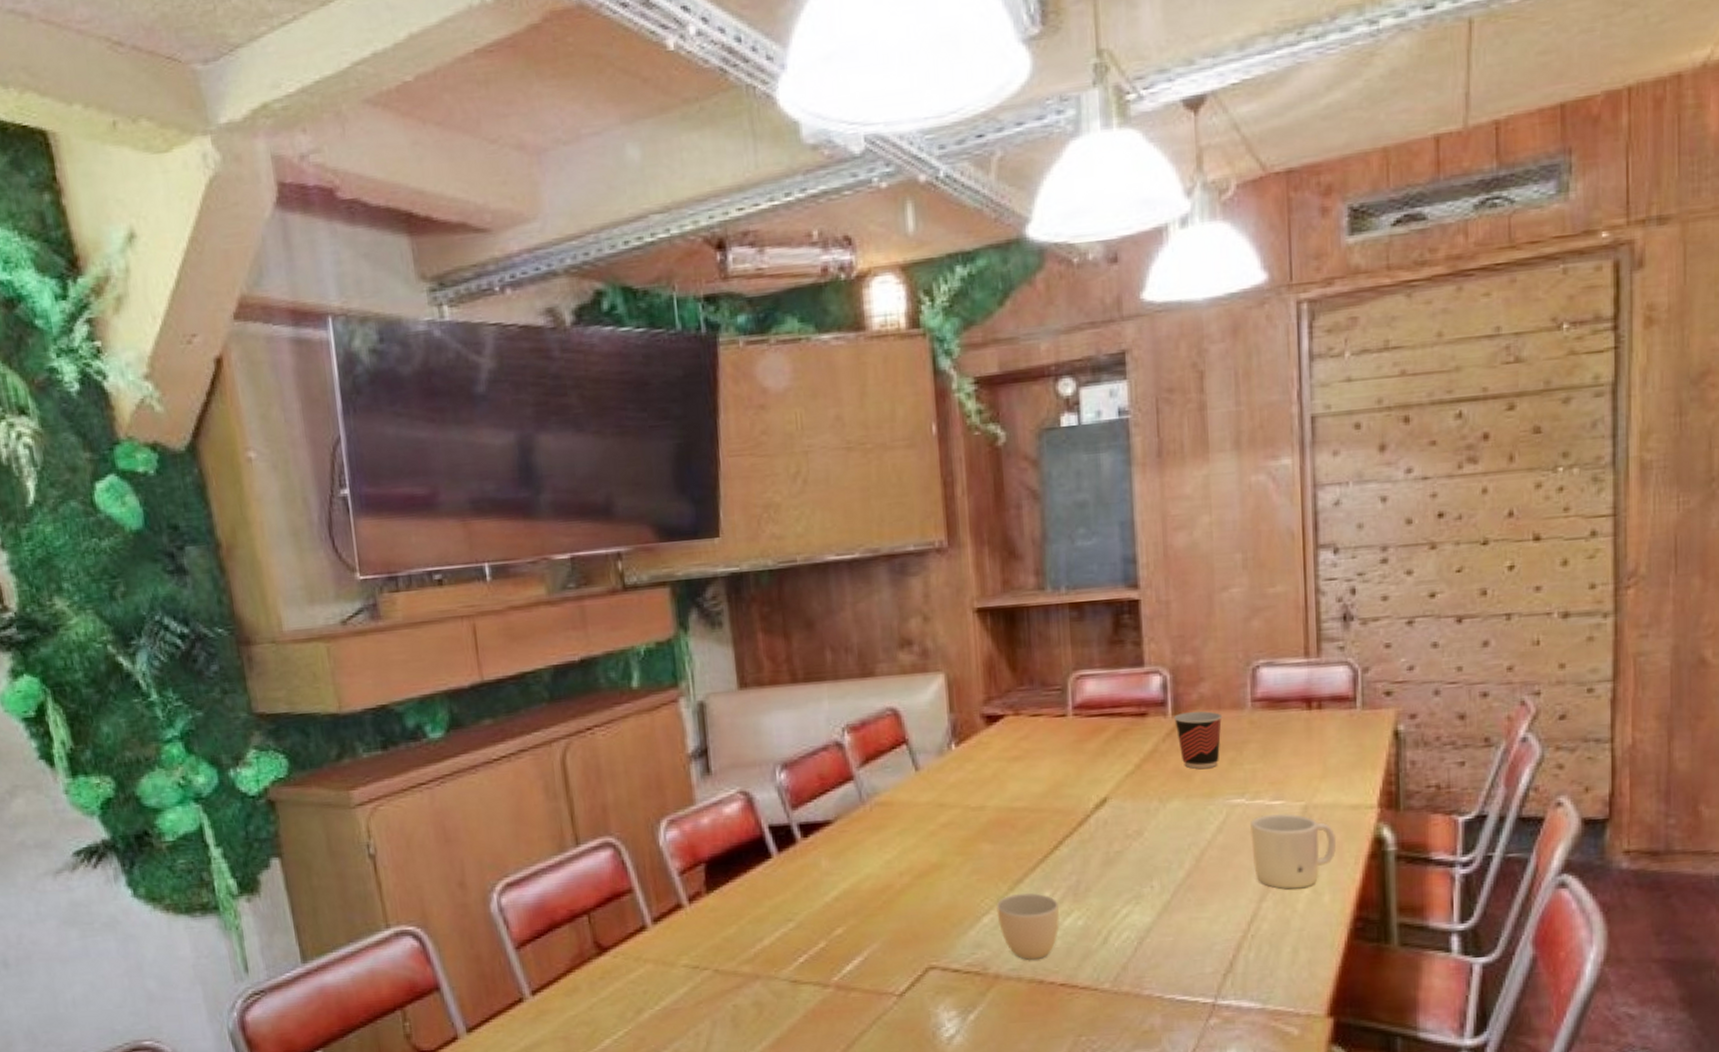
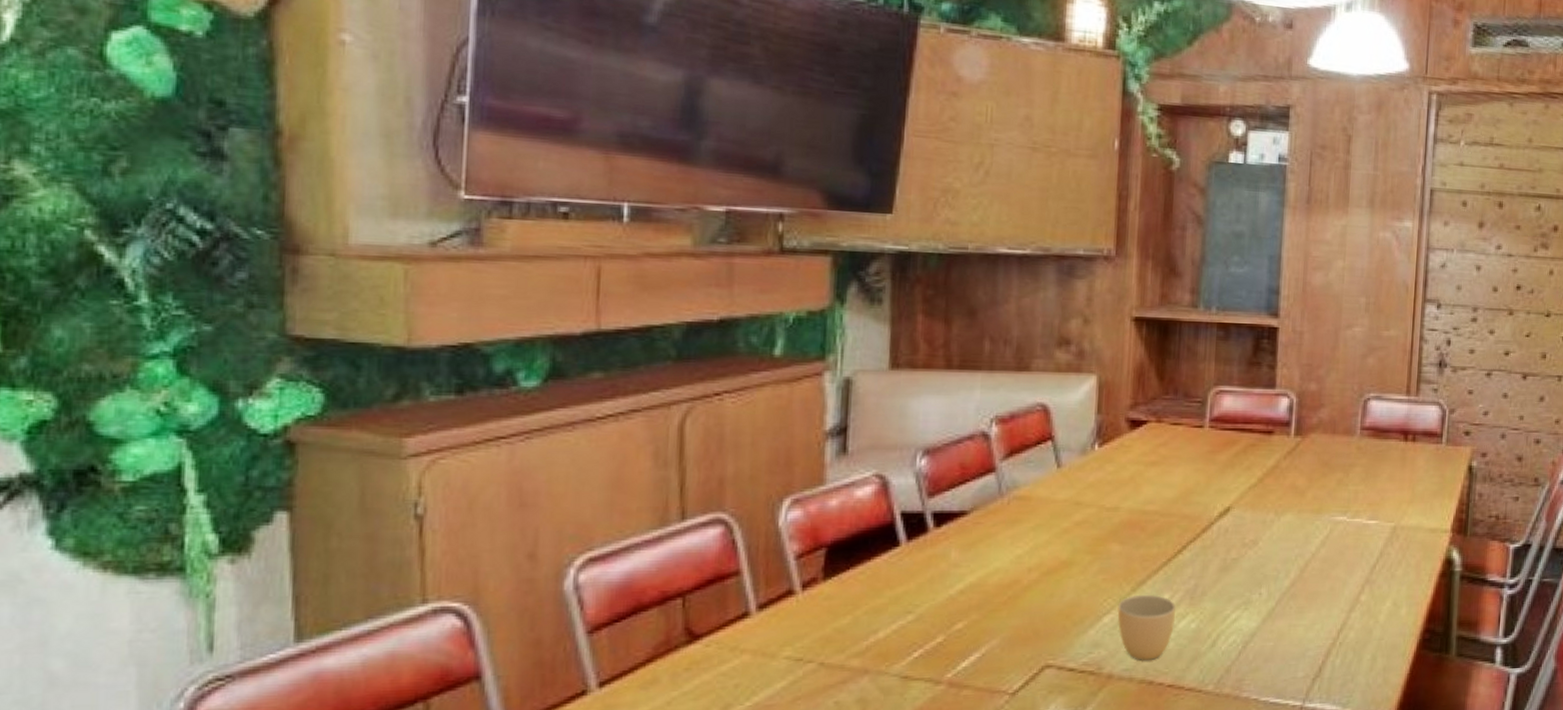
cup: present [1174,711,1223,769] -> none [1296,433,1336,486]
mug: present [1249,813,1337,889] -> none [1347,533,1416,602]

